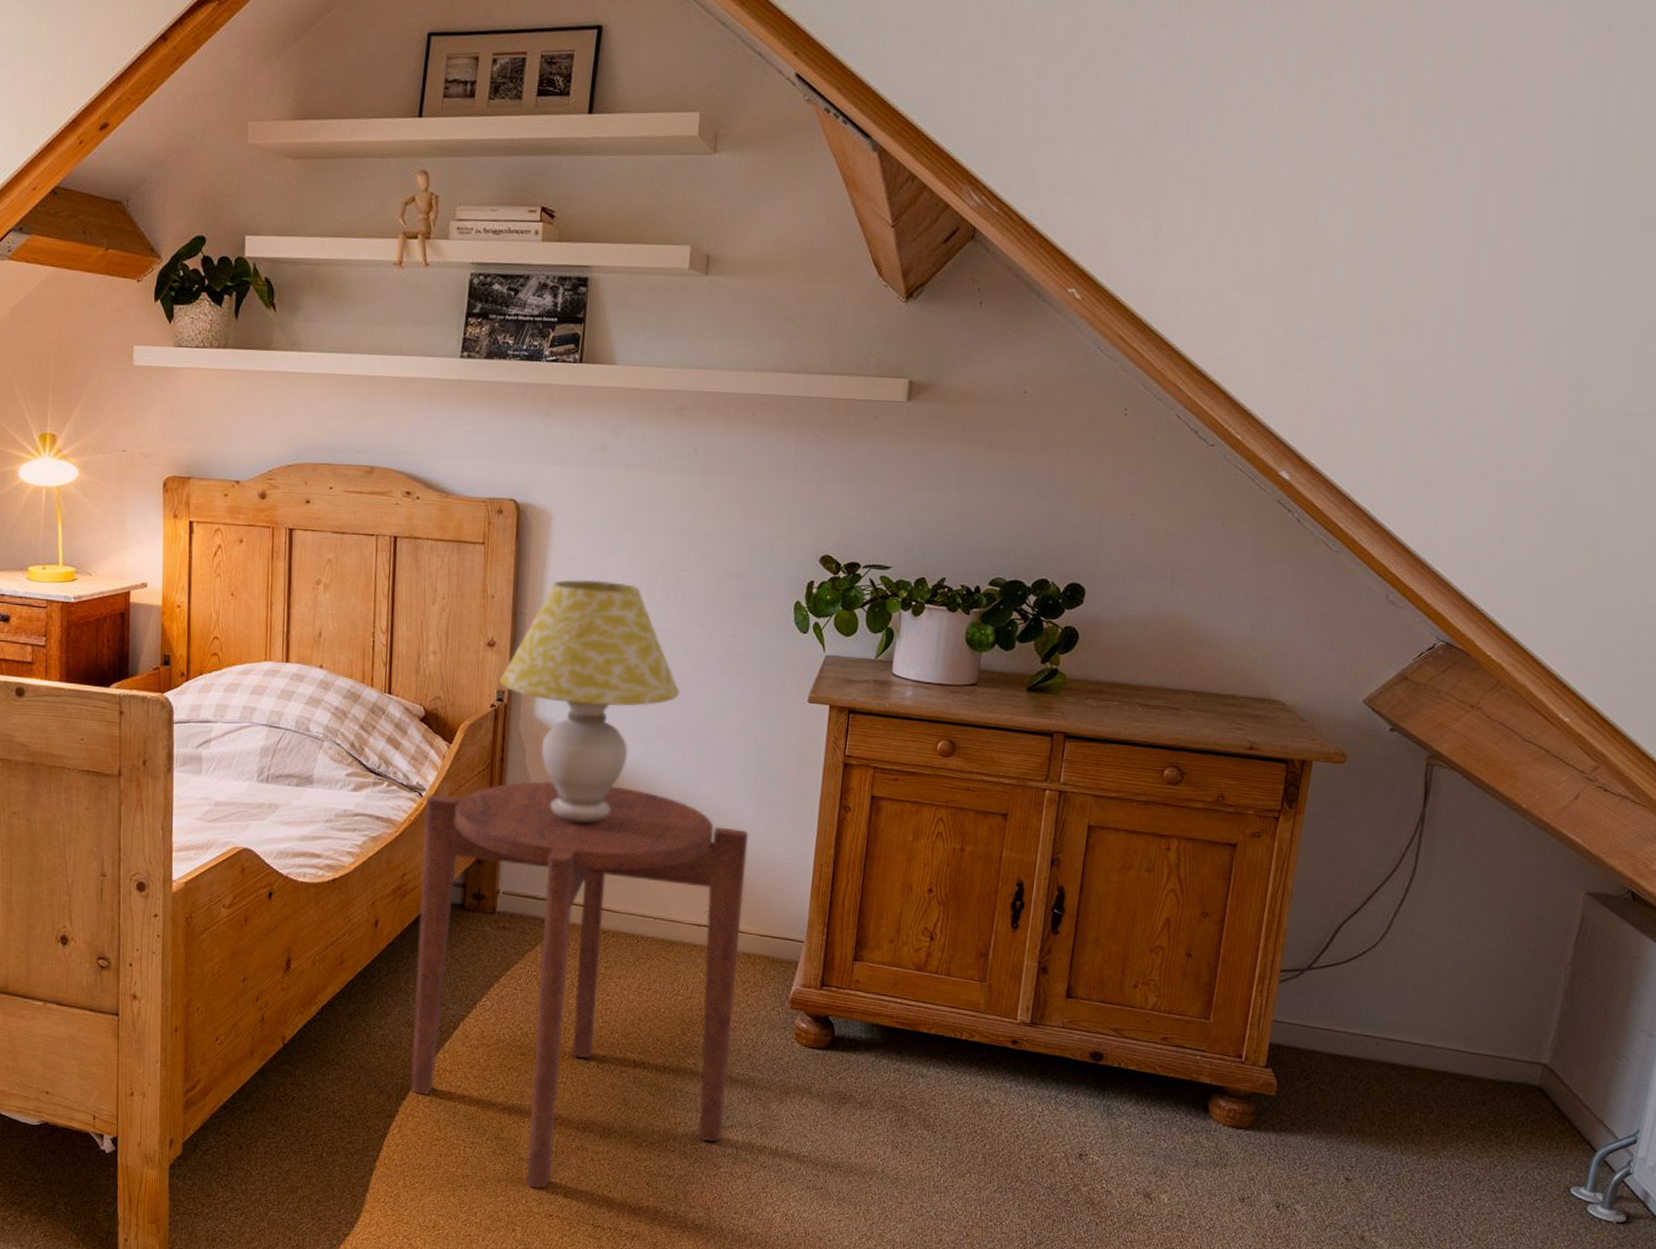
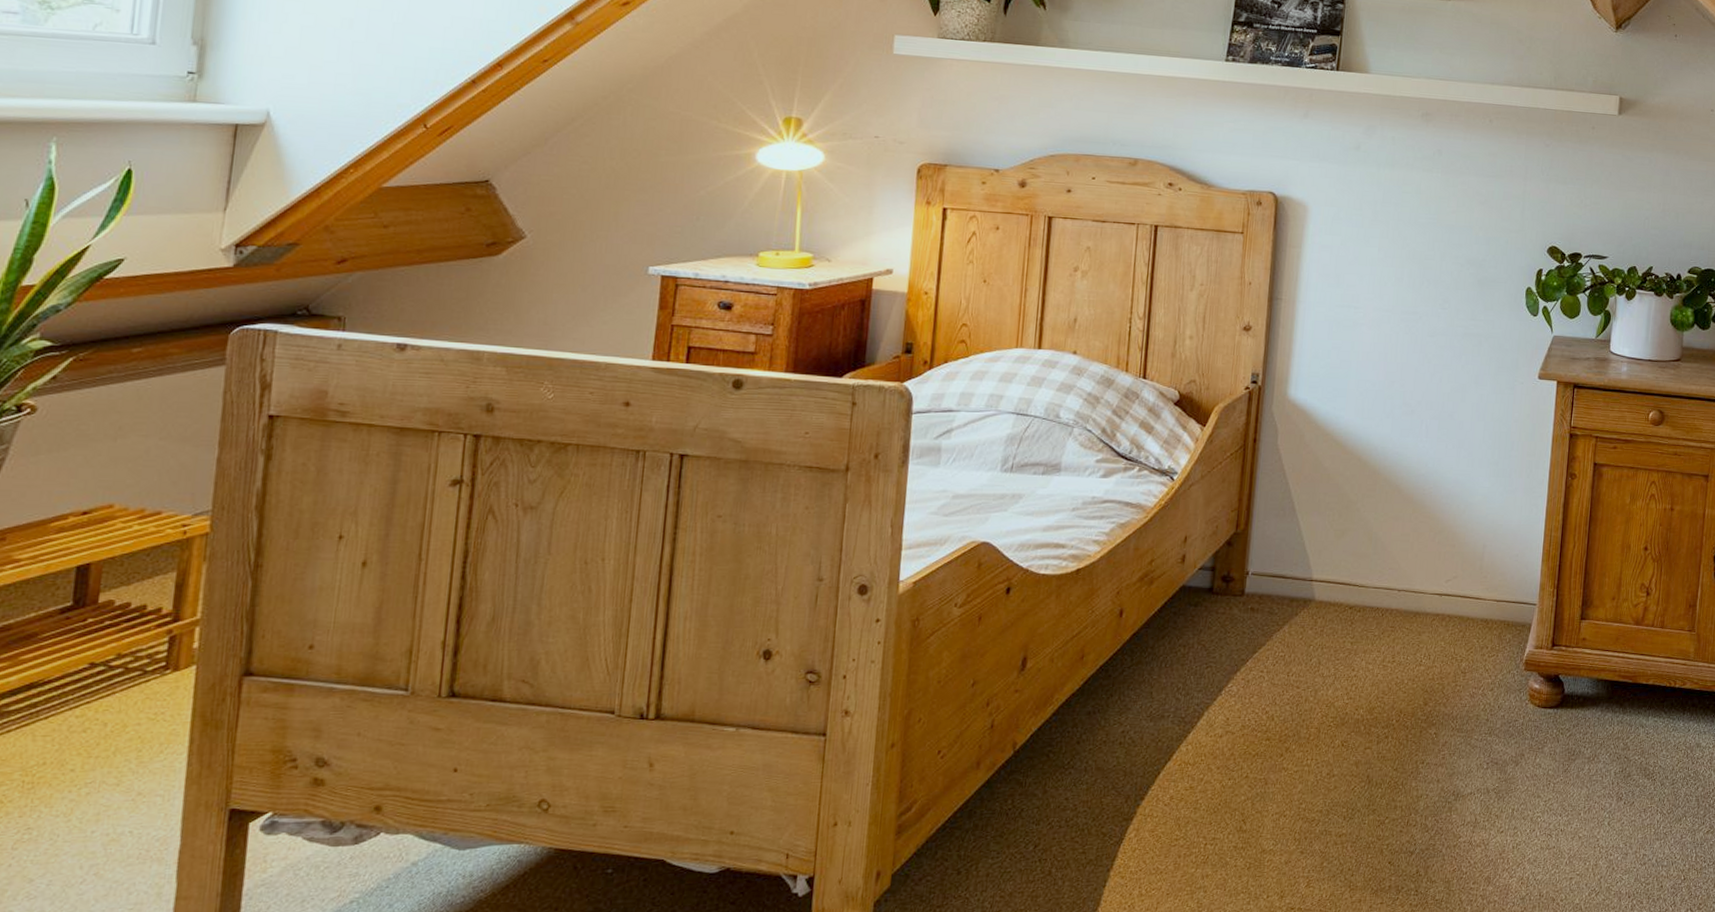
side table: present [411,781,749,1190] -> none [1150,460,1487,882]
table lamp: present [500,579,680,822] -> none [1254,267,1424,499]

